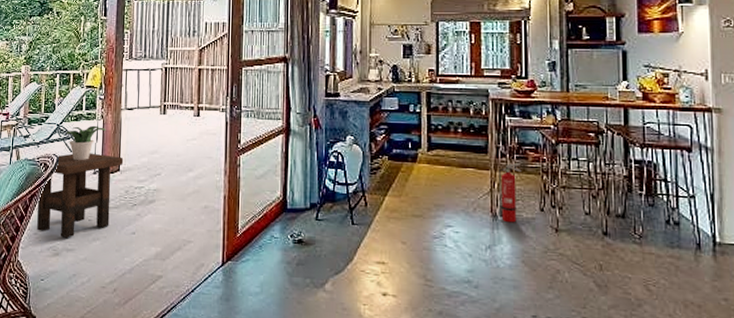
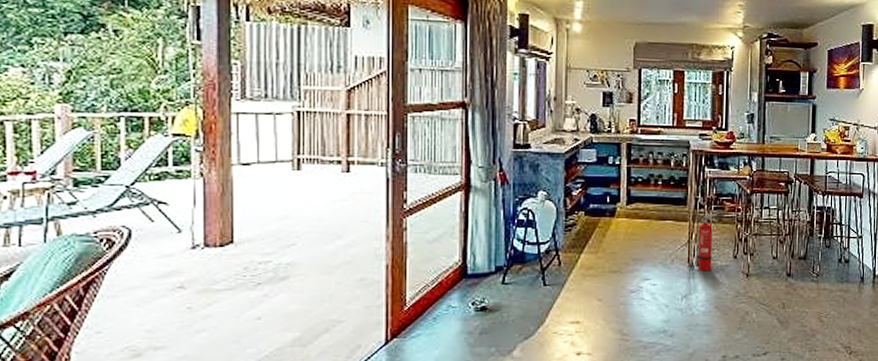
side table: present [37,153,124,238] -> none [98,222,239,333]
potted plant: present [66,125,106,161] -> none [141,186,209,233]

